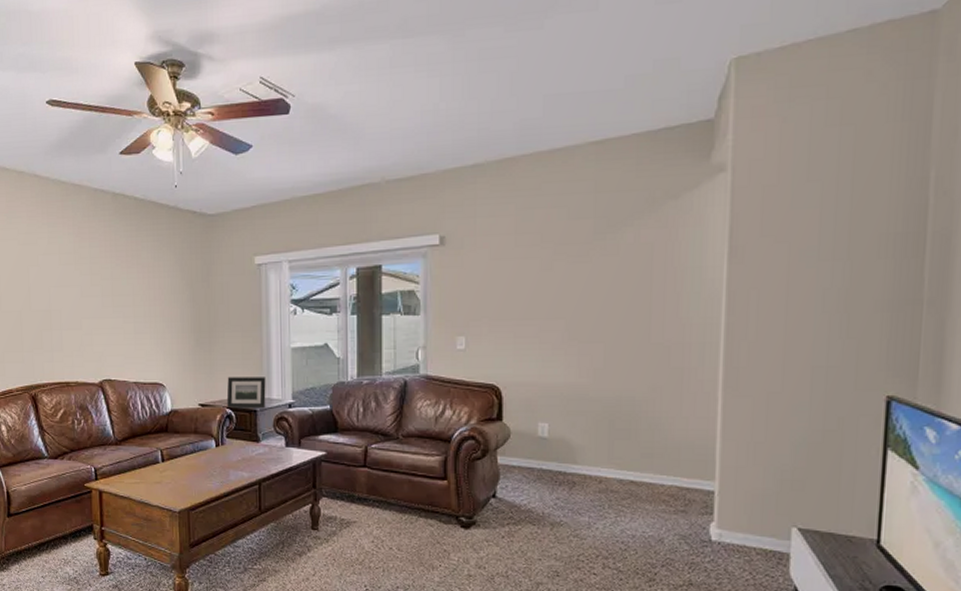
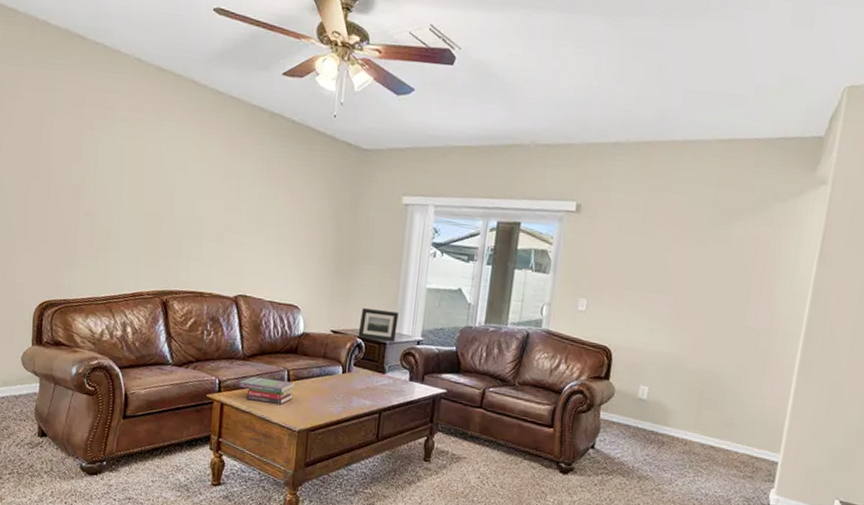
books: none [114,460,169,487] -> present [238,376,294,406]

